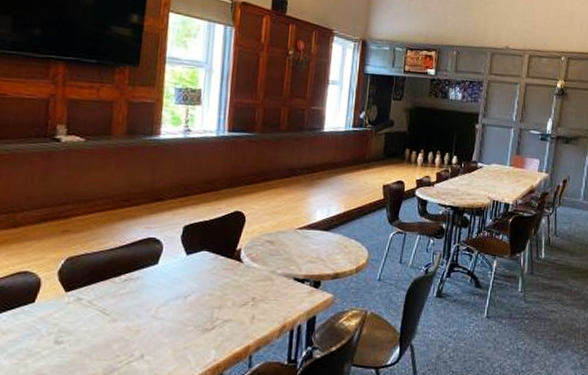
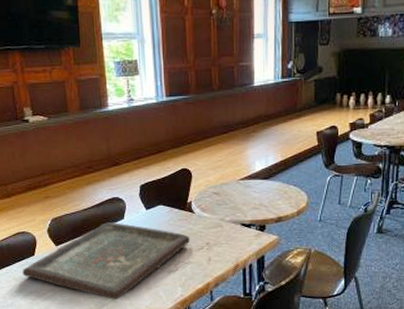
board game: none [13,267,233,363] -> present [22,222,190,300]

